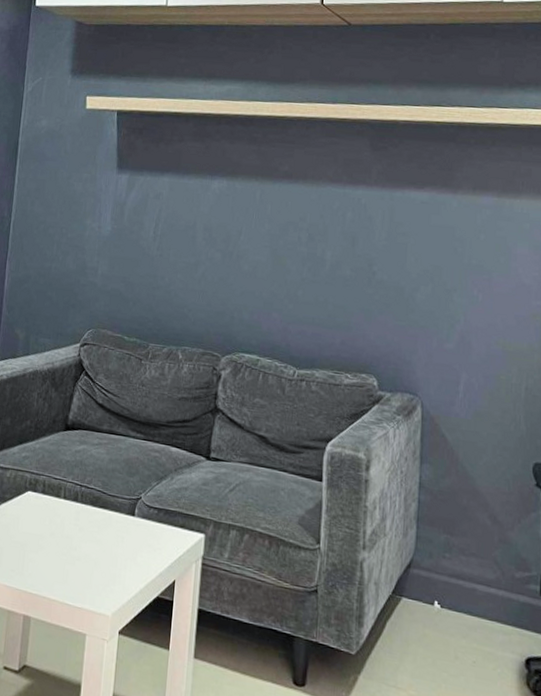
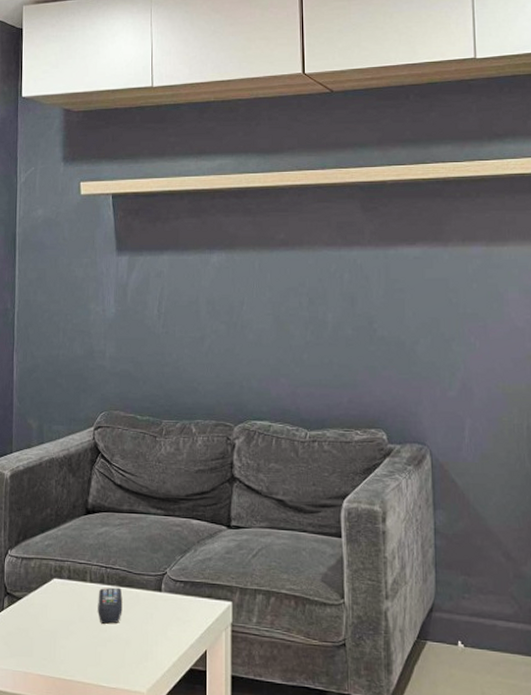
remote control: none [69,506,95,543] -> present [98,587,123,624]

